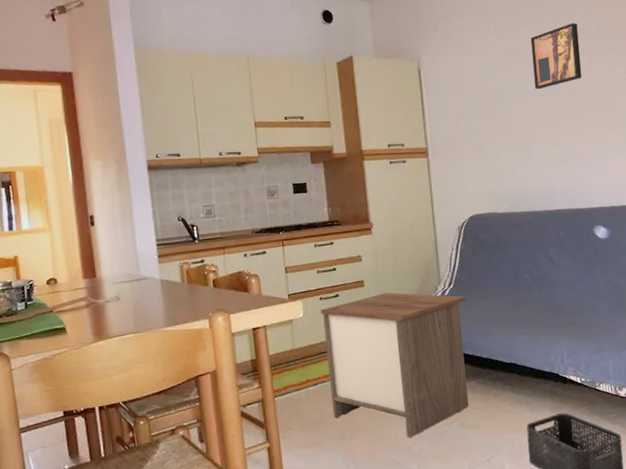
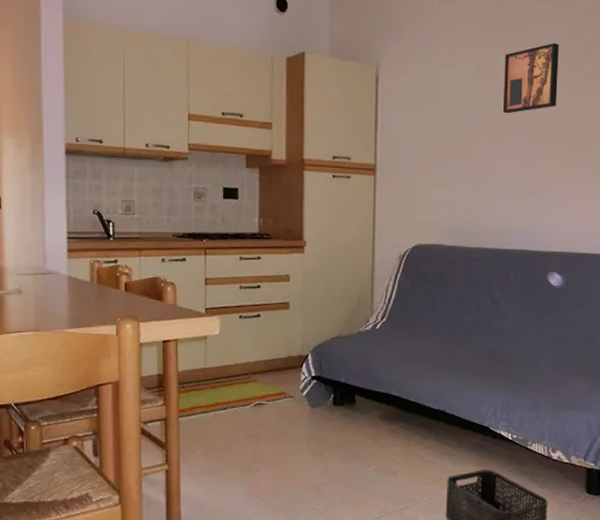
nightstand: present [320,292,469,438] -> none [238,318,399,477]

